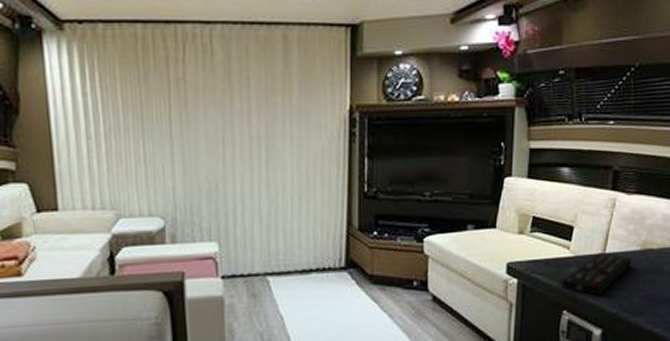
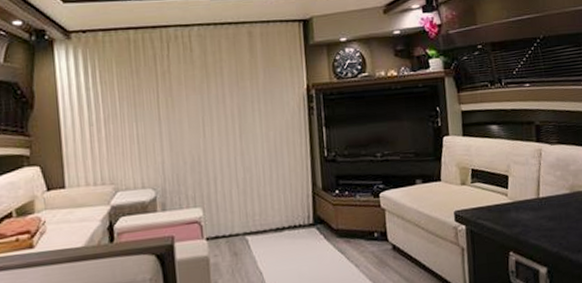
remote control: present [560,252,632,295] -> none [504,197,564,236]

